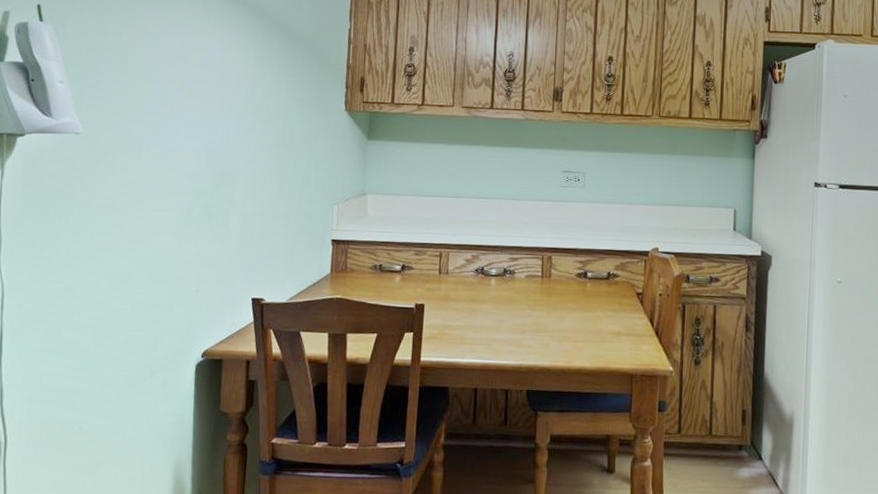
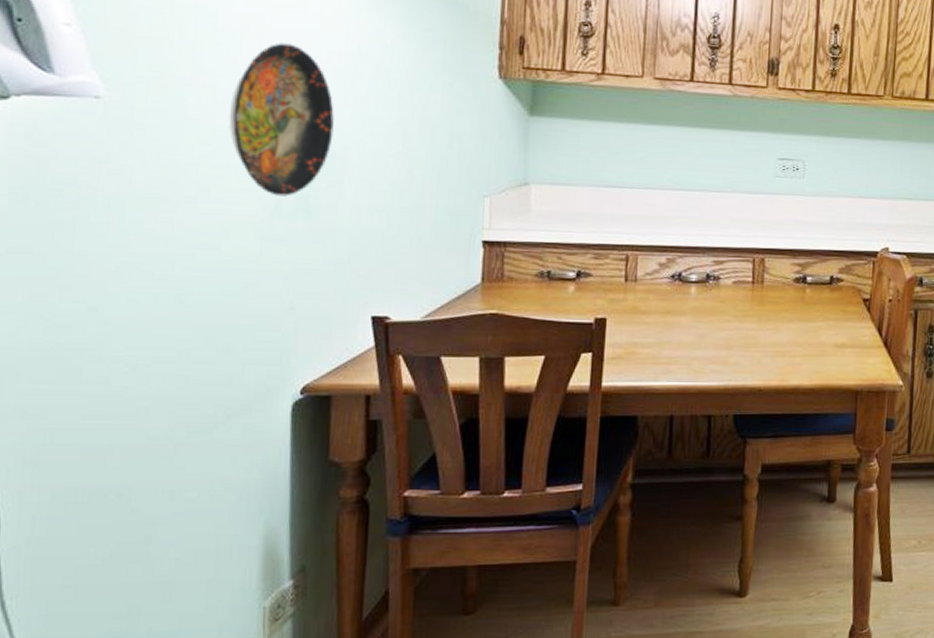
decorative plate: none [159,89,229,205] -> present [228,43,334,196]

